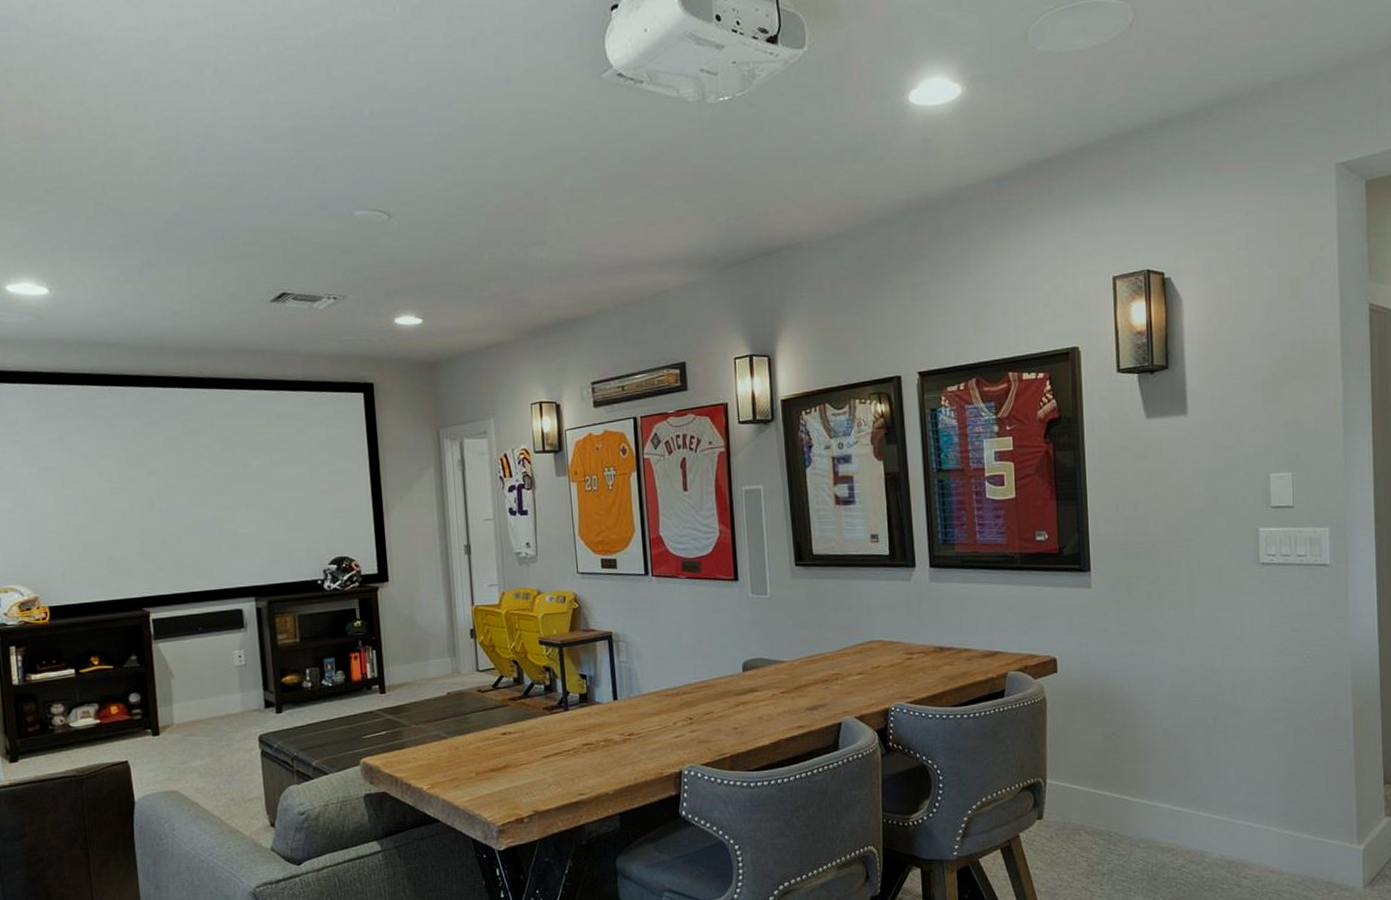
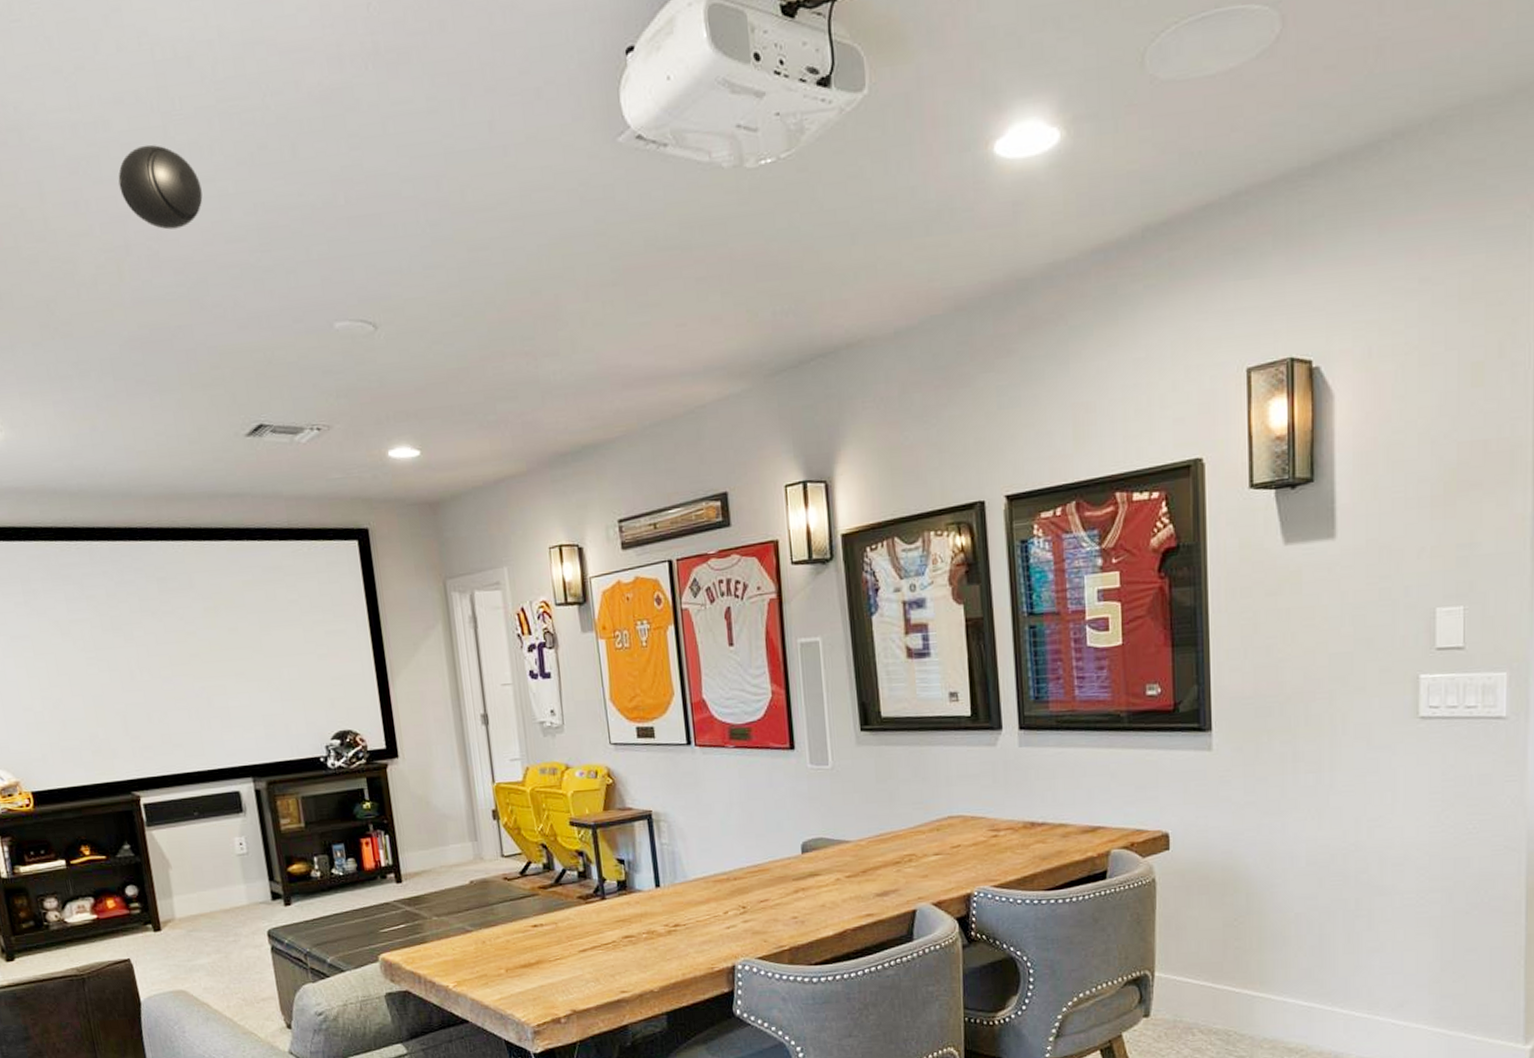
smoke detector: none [174,61,247,130] -> present [118,144,203,230]

